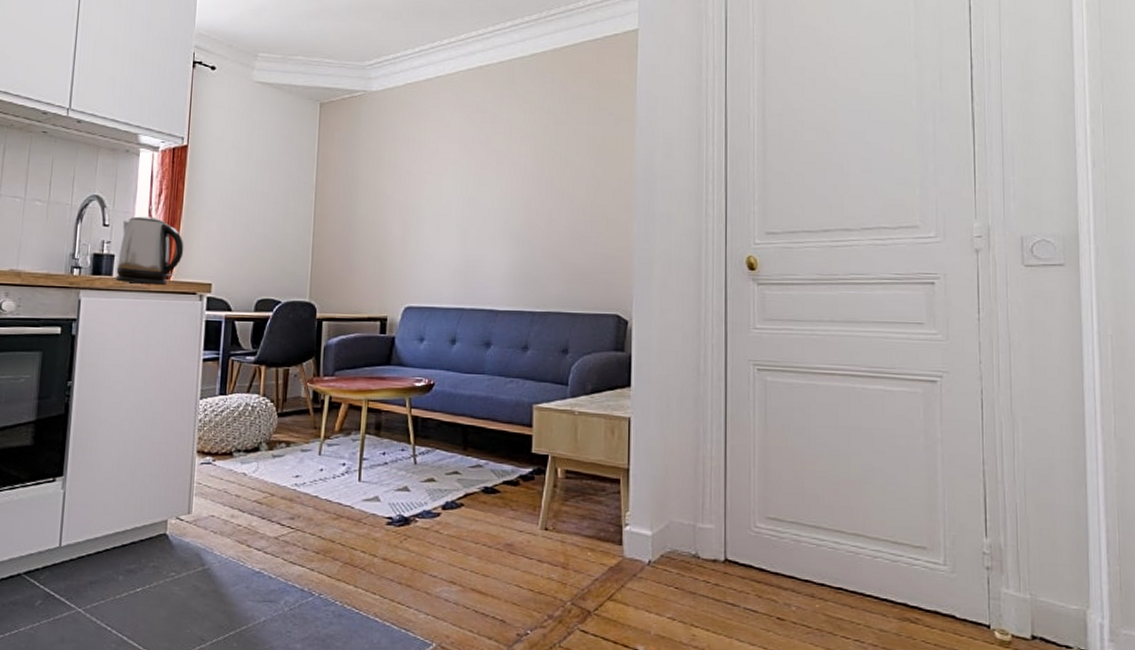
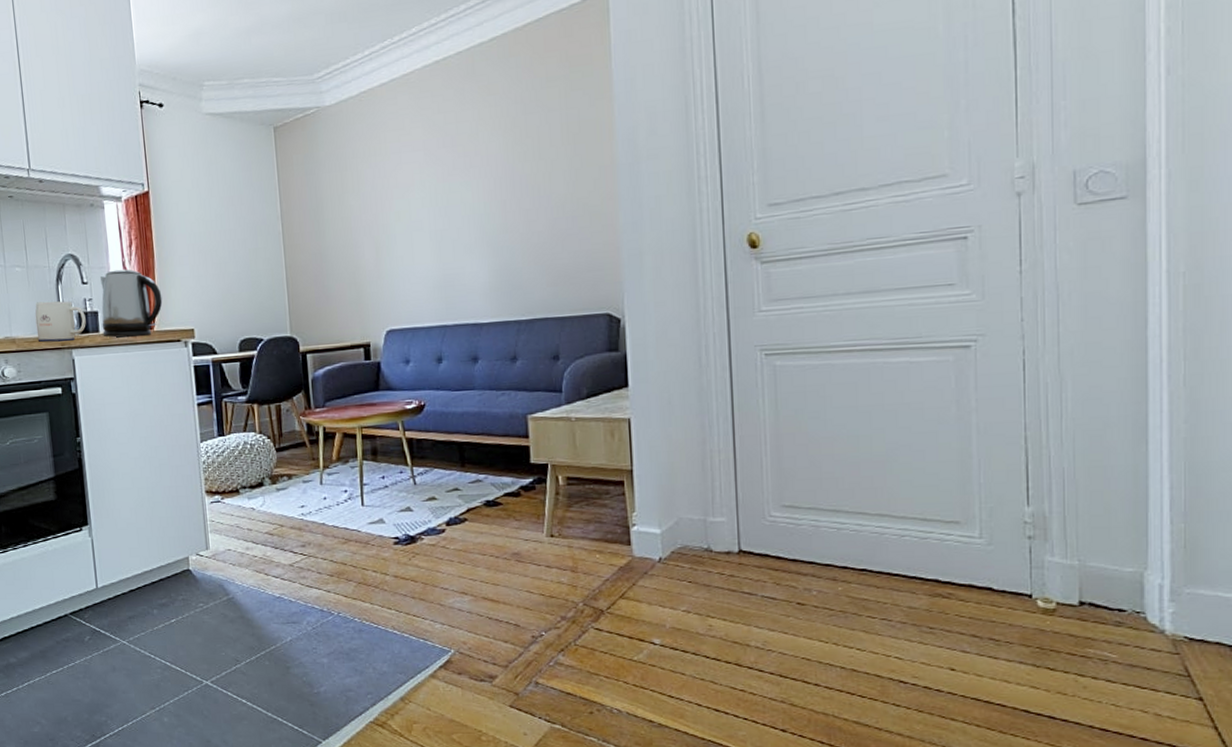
mug: none [45,237,101,282] -> present [35,301,86,343]

